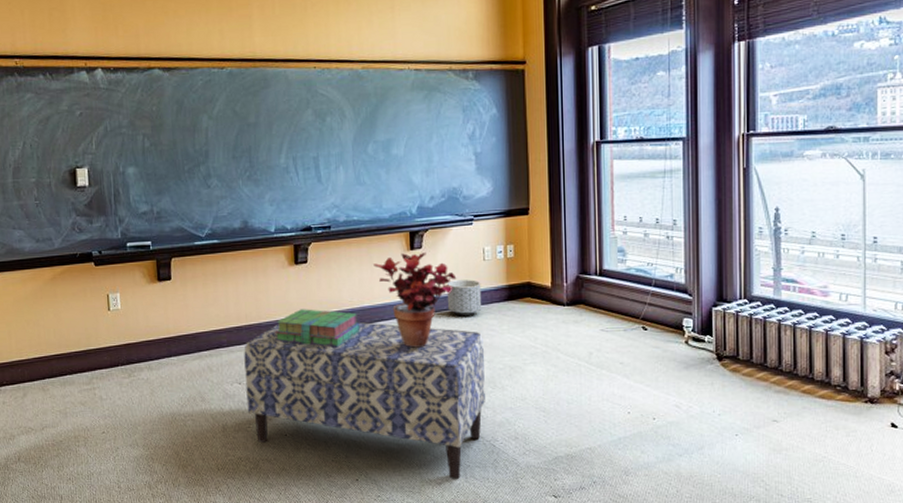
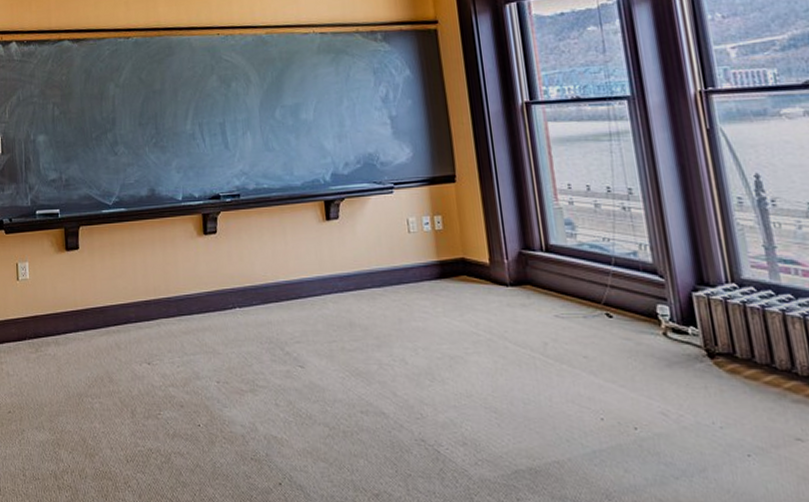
bench: present [244,322,485,479] -> none [152,299,424,491]
stack of books: present [275,309,361,348] -> none [185,283,276,327]
potted plant: present [373,252,457,348] -> none [287,223,380,330]
planter: present [446,280,482,317] -> none [368,254,411,296]

